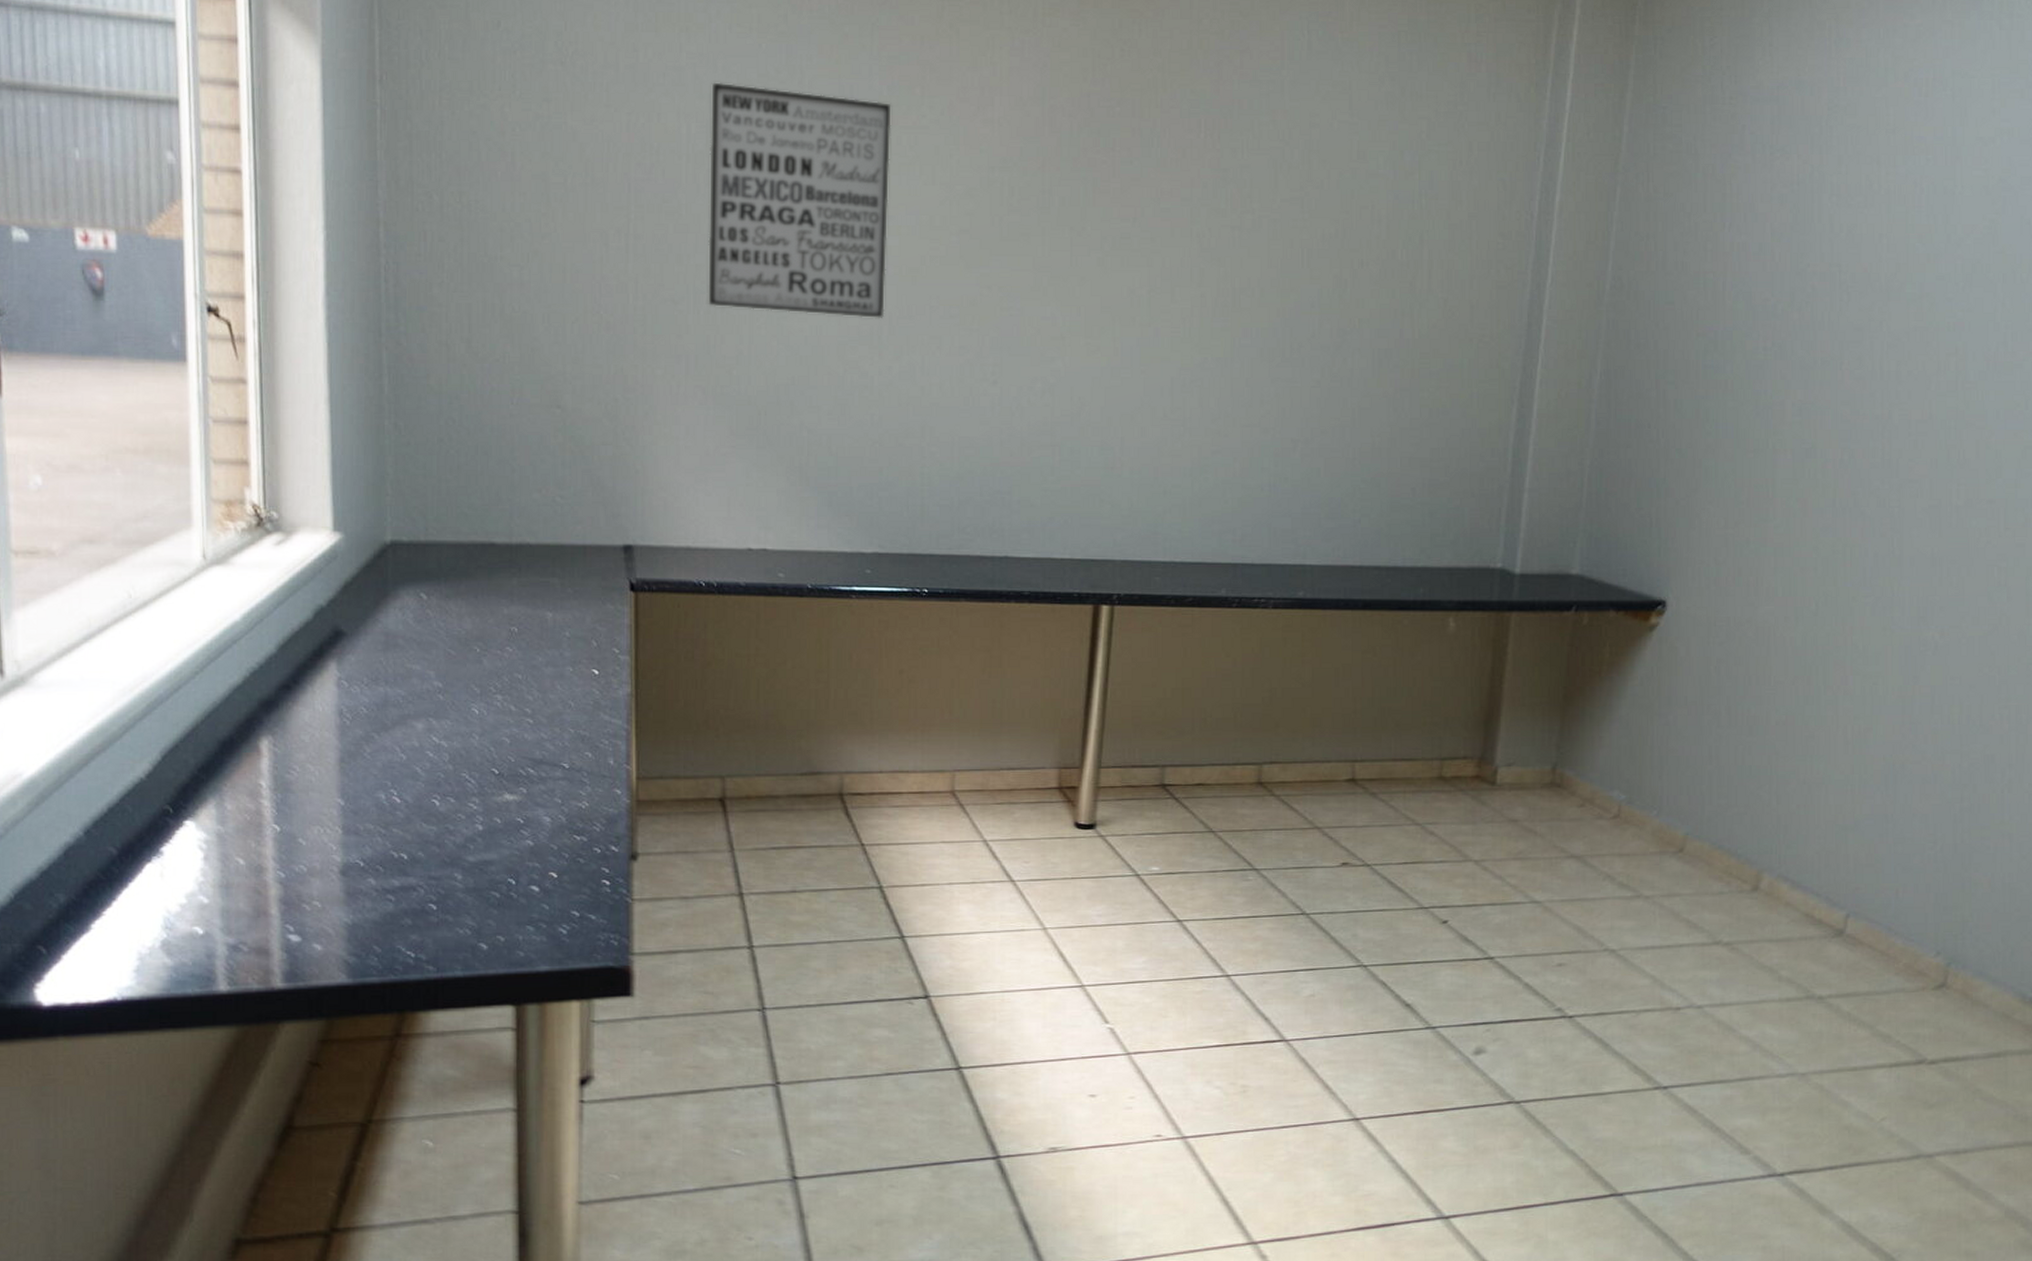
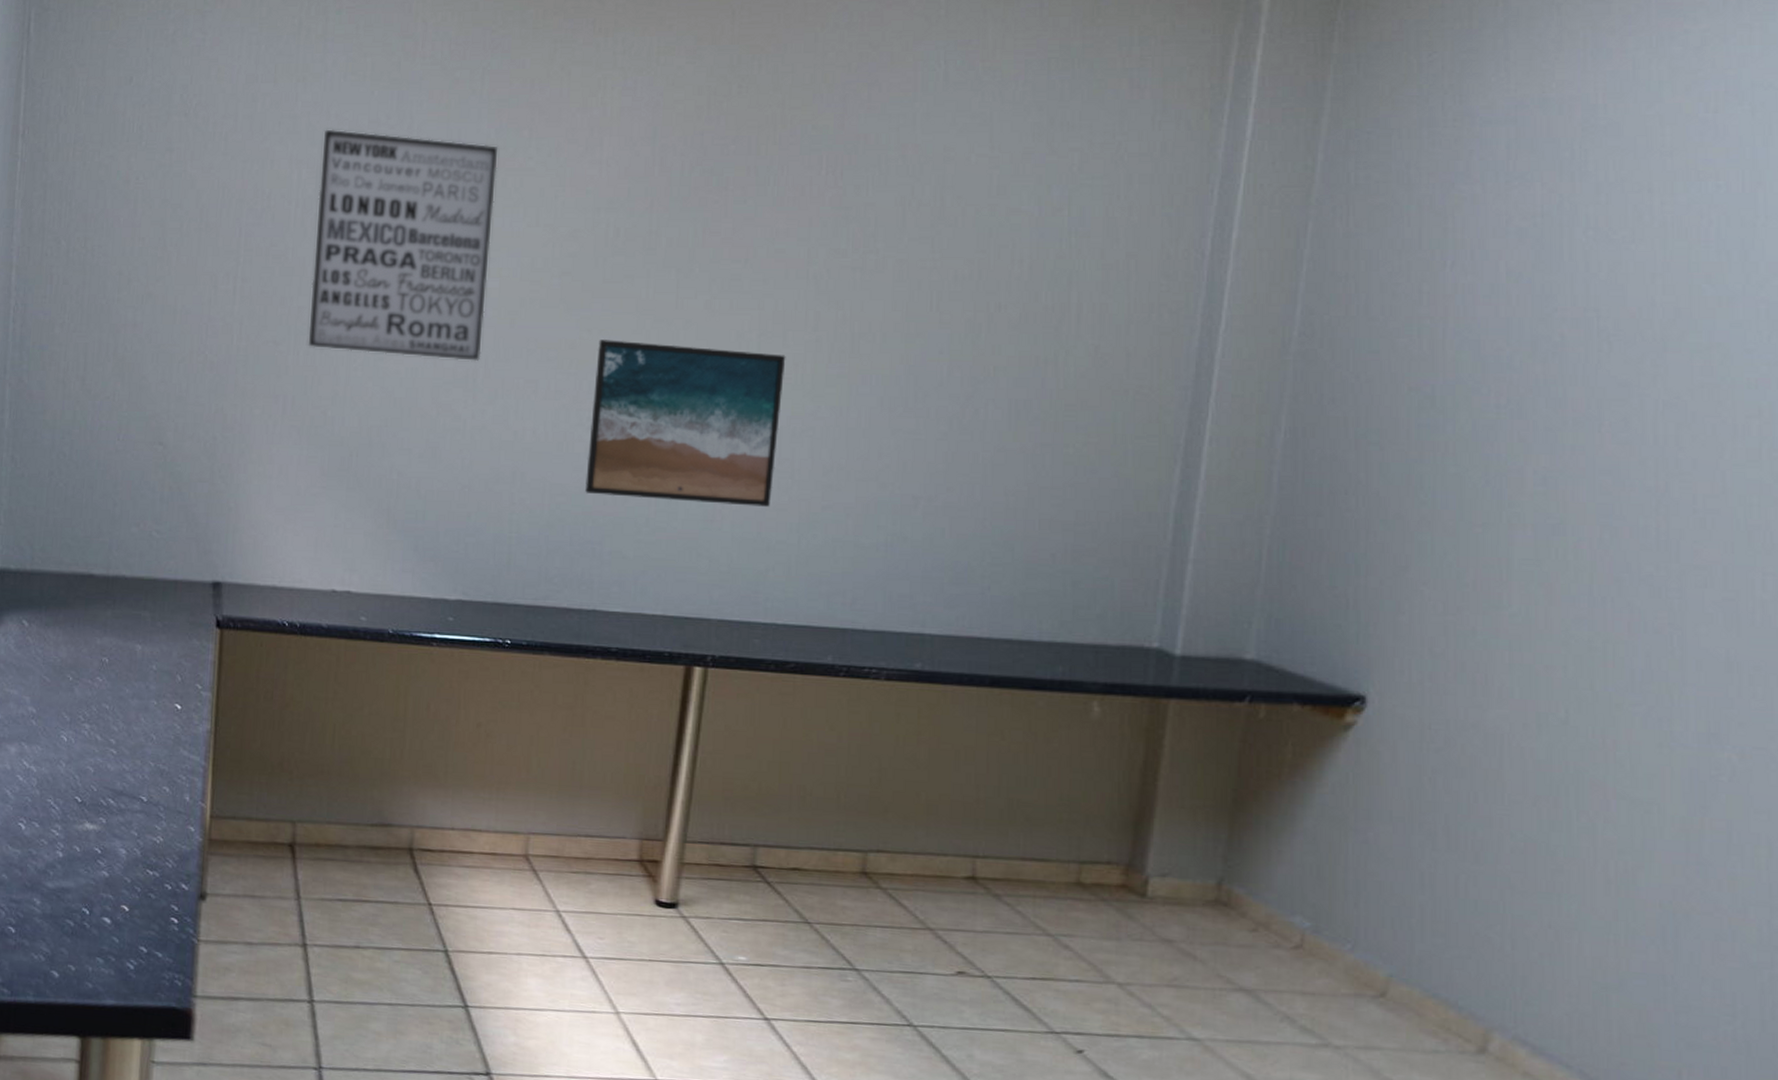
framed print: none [992,296,1174,453] -> present [585,339,786,507]

